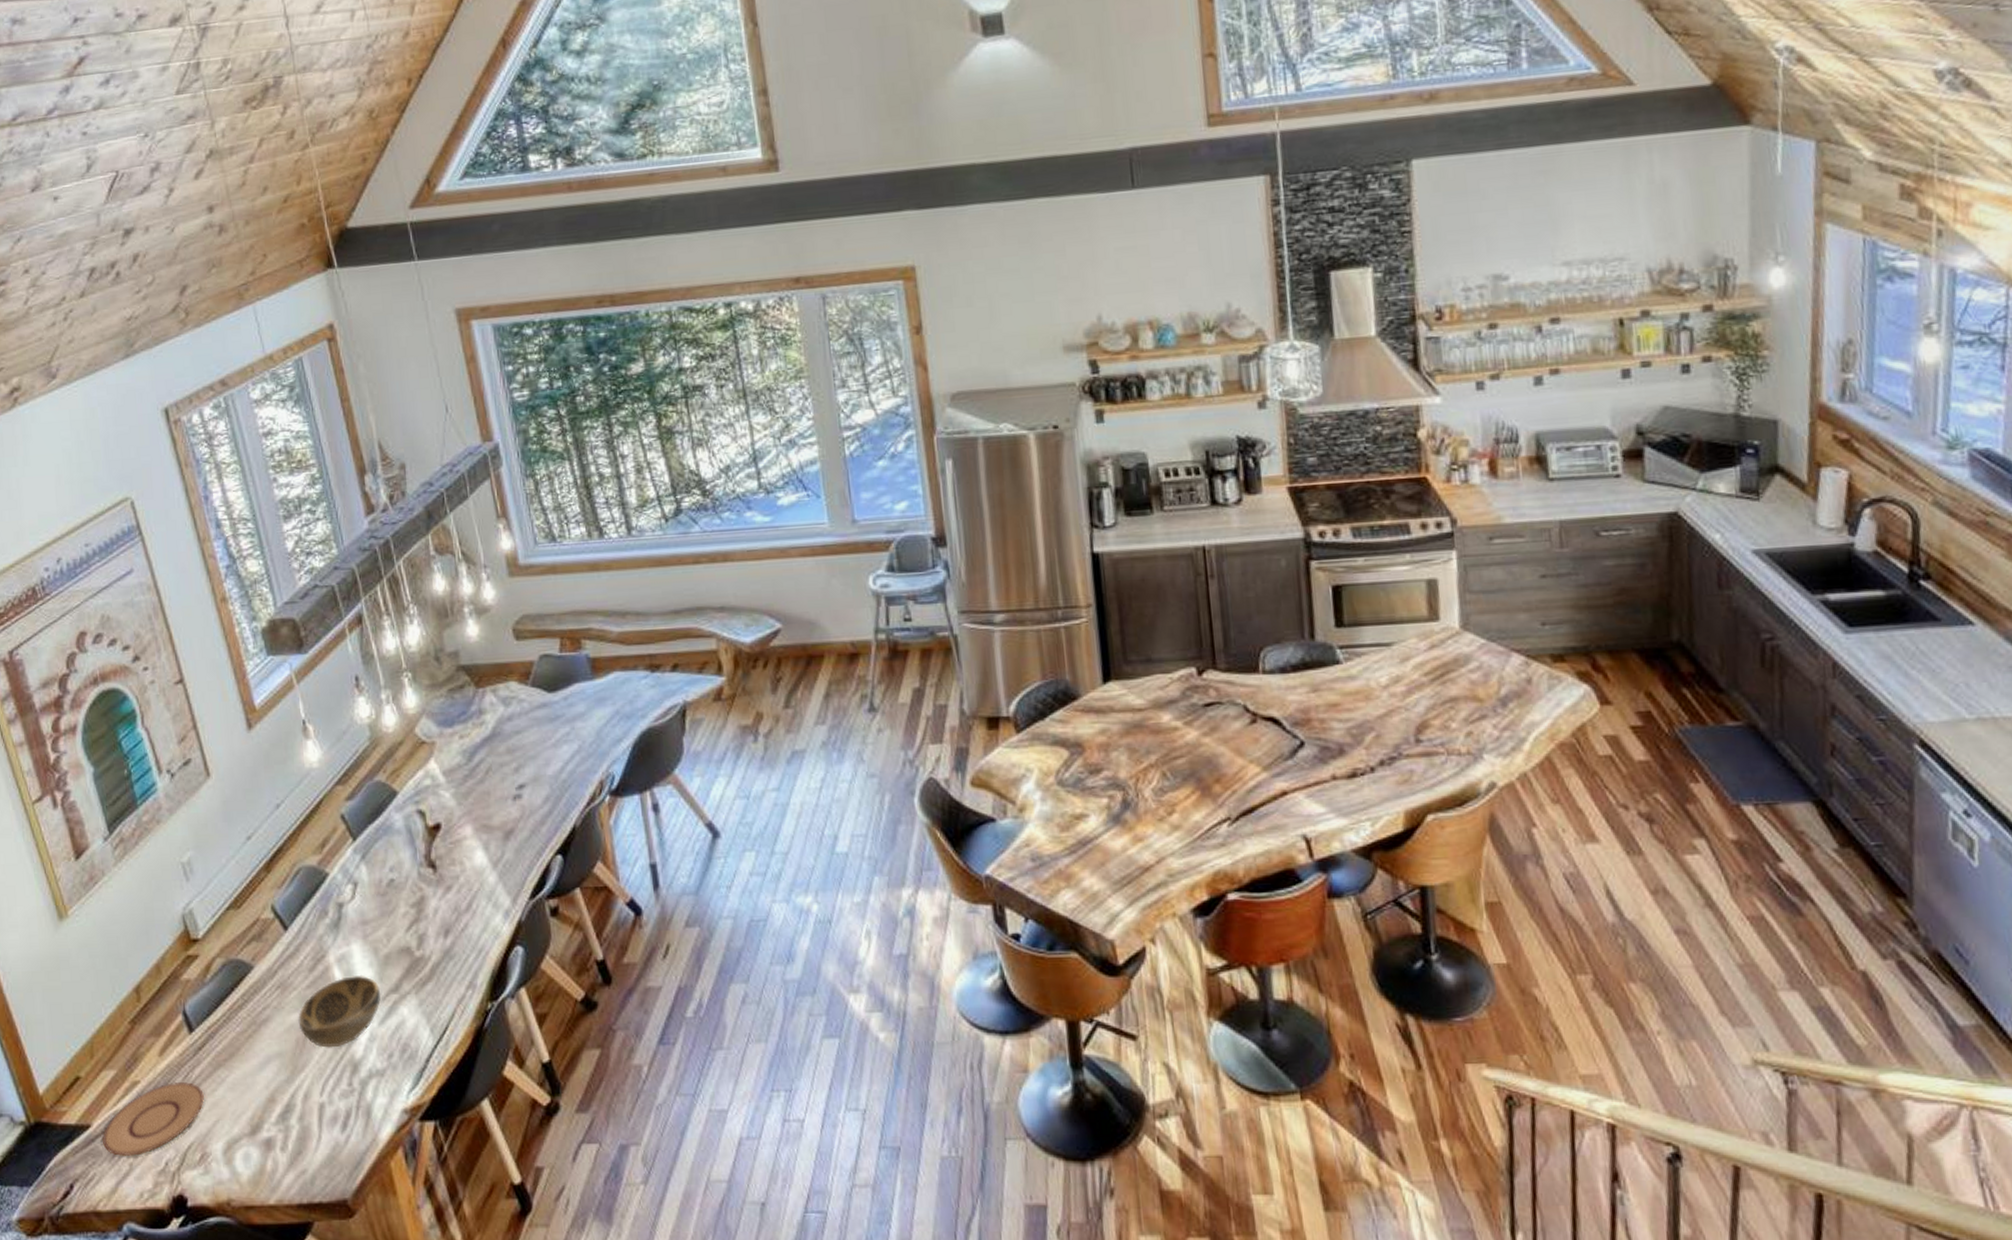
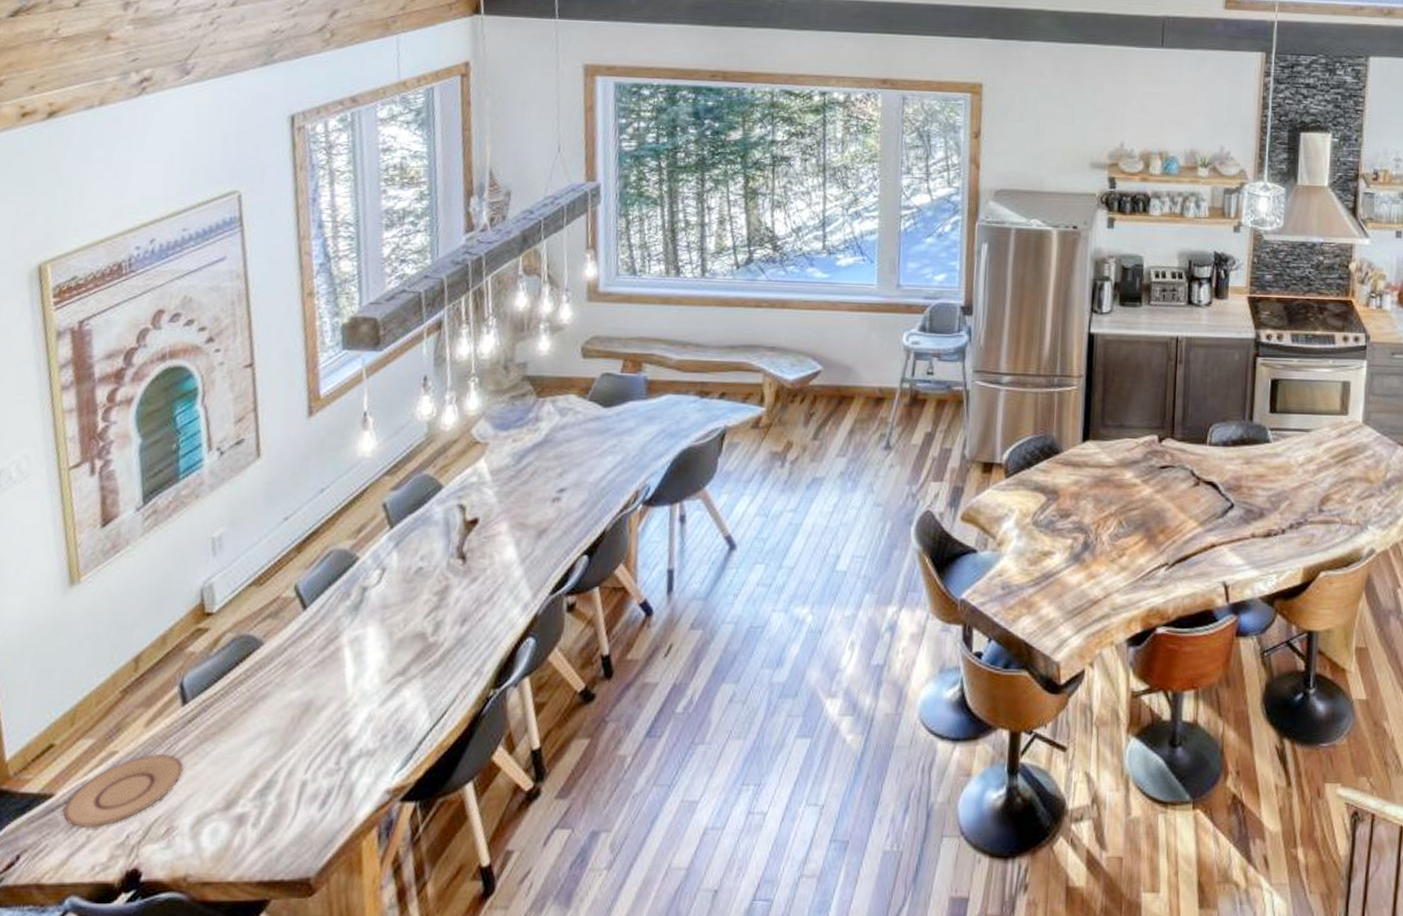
decorative bowl: present [298,974,381,1048] -> none [297,656,387,727]

